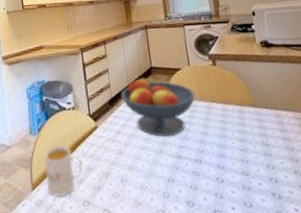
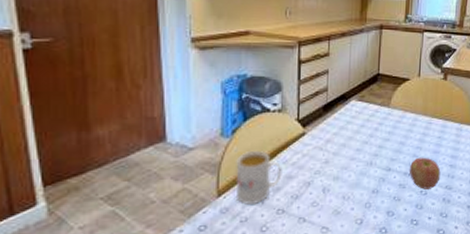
fruit bowl: present [120,77,196,137] -> none [338,83,419,148]
apple: none [199,142,234,177] -> present [410,157,441,190]

